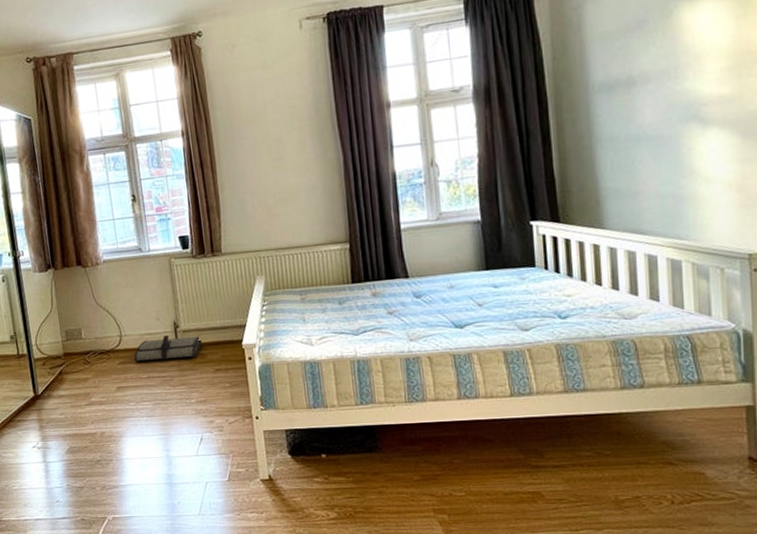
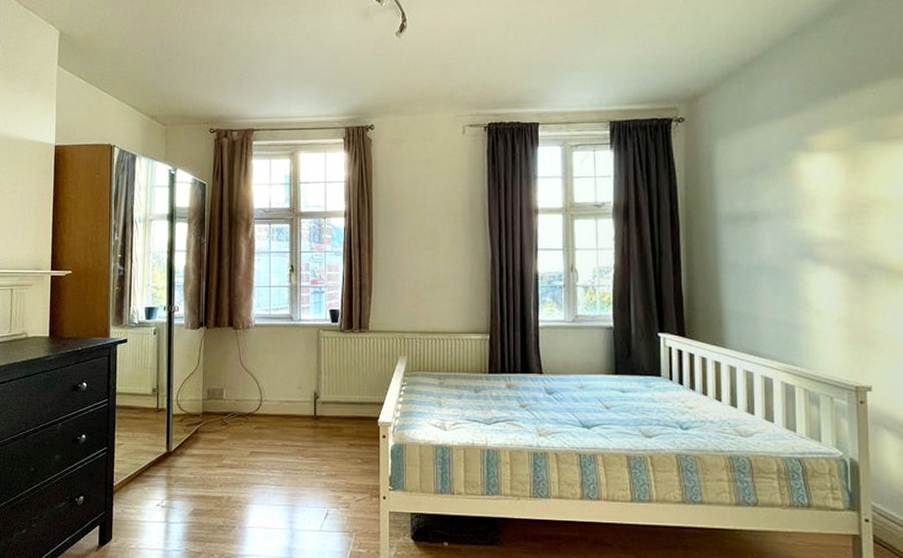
tool roll: present [134,335,202,362] -> none [272,405,339,430]

